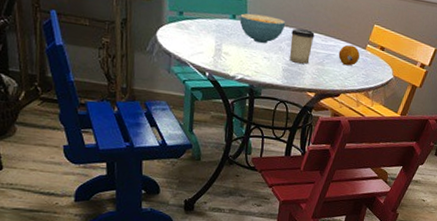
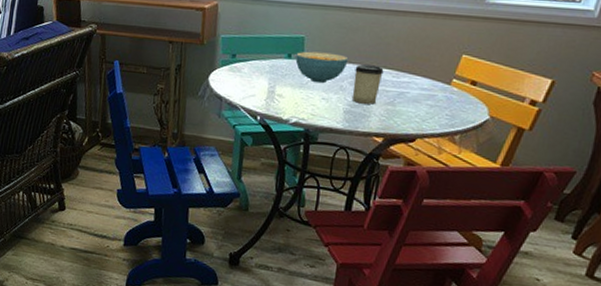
fruit: present [338,44,360,66] -> none [413,80,442,106]

